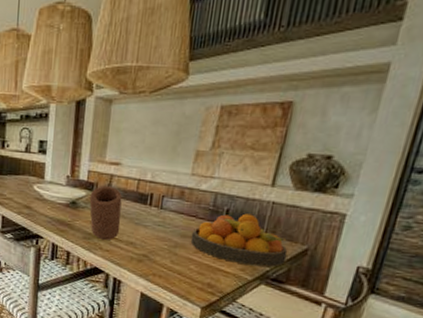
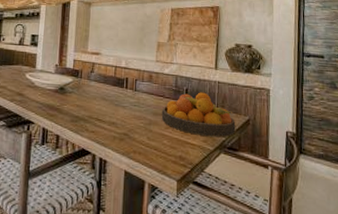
vase: present [89,185,123,241] -> none [75,72,103,122]

